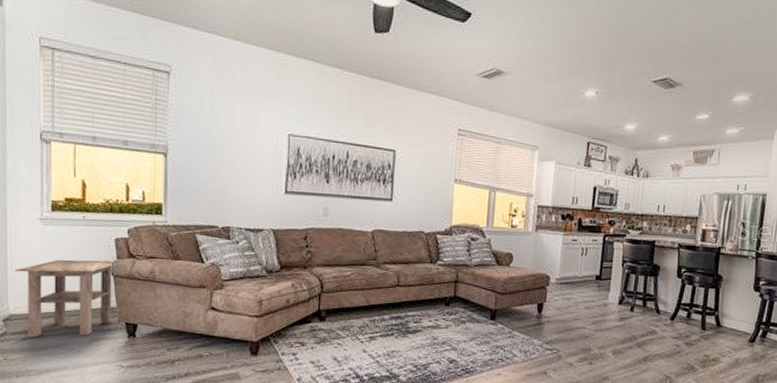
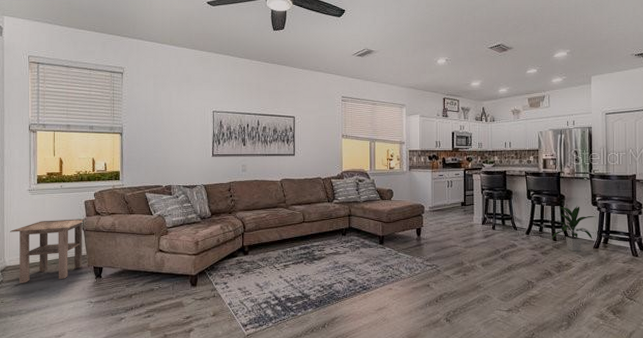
indoor plant: none [700,290,758,345] -> present [551,206,597,252]

